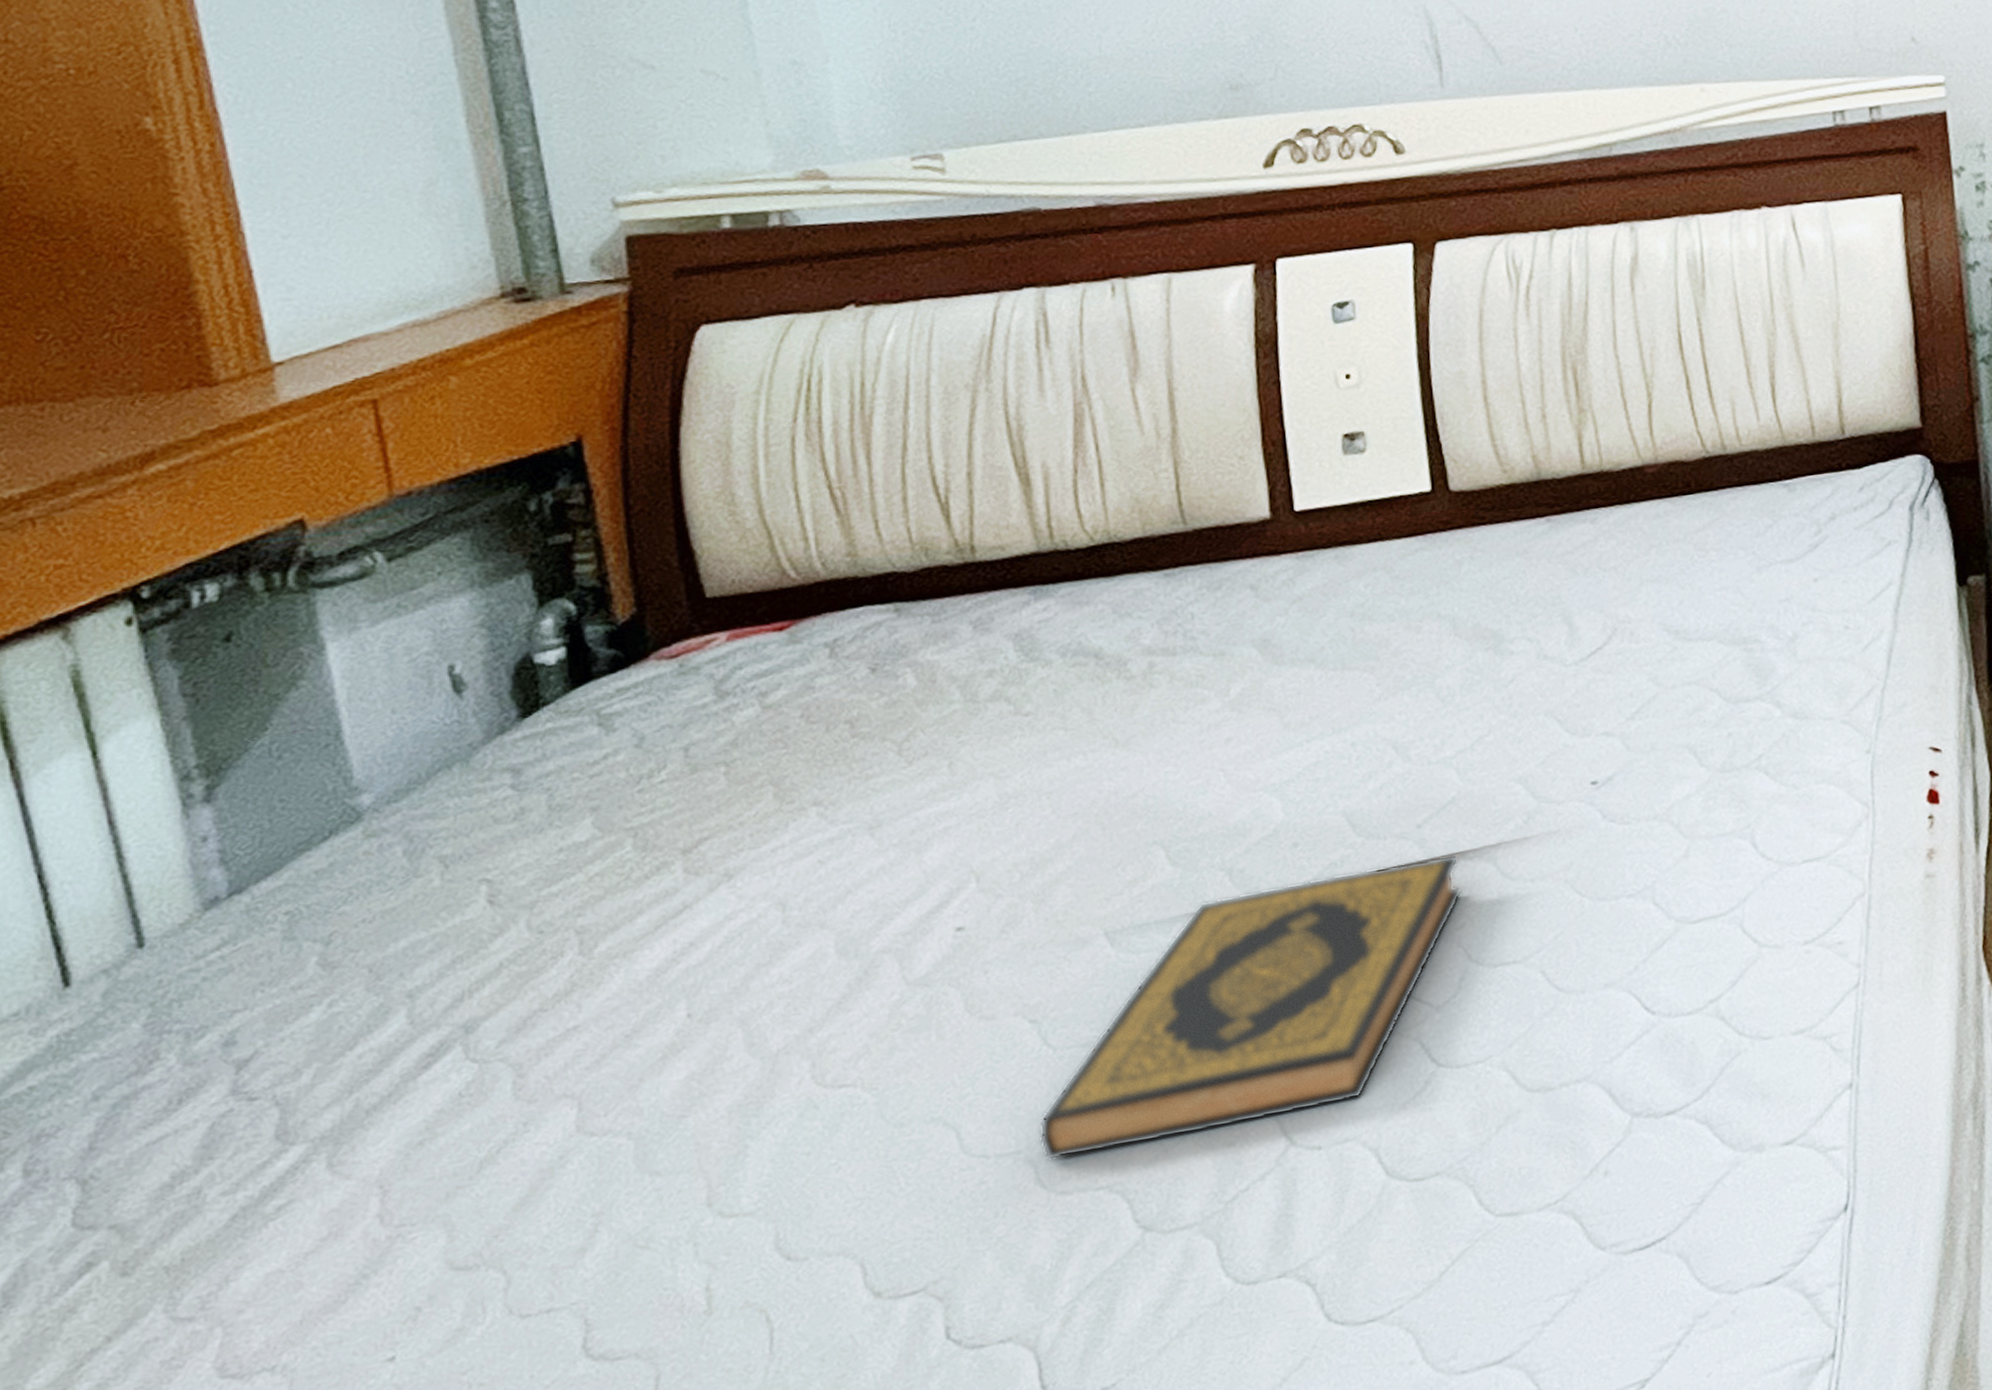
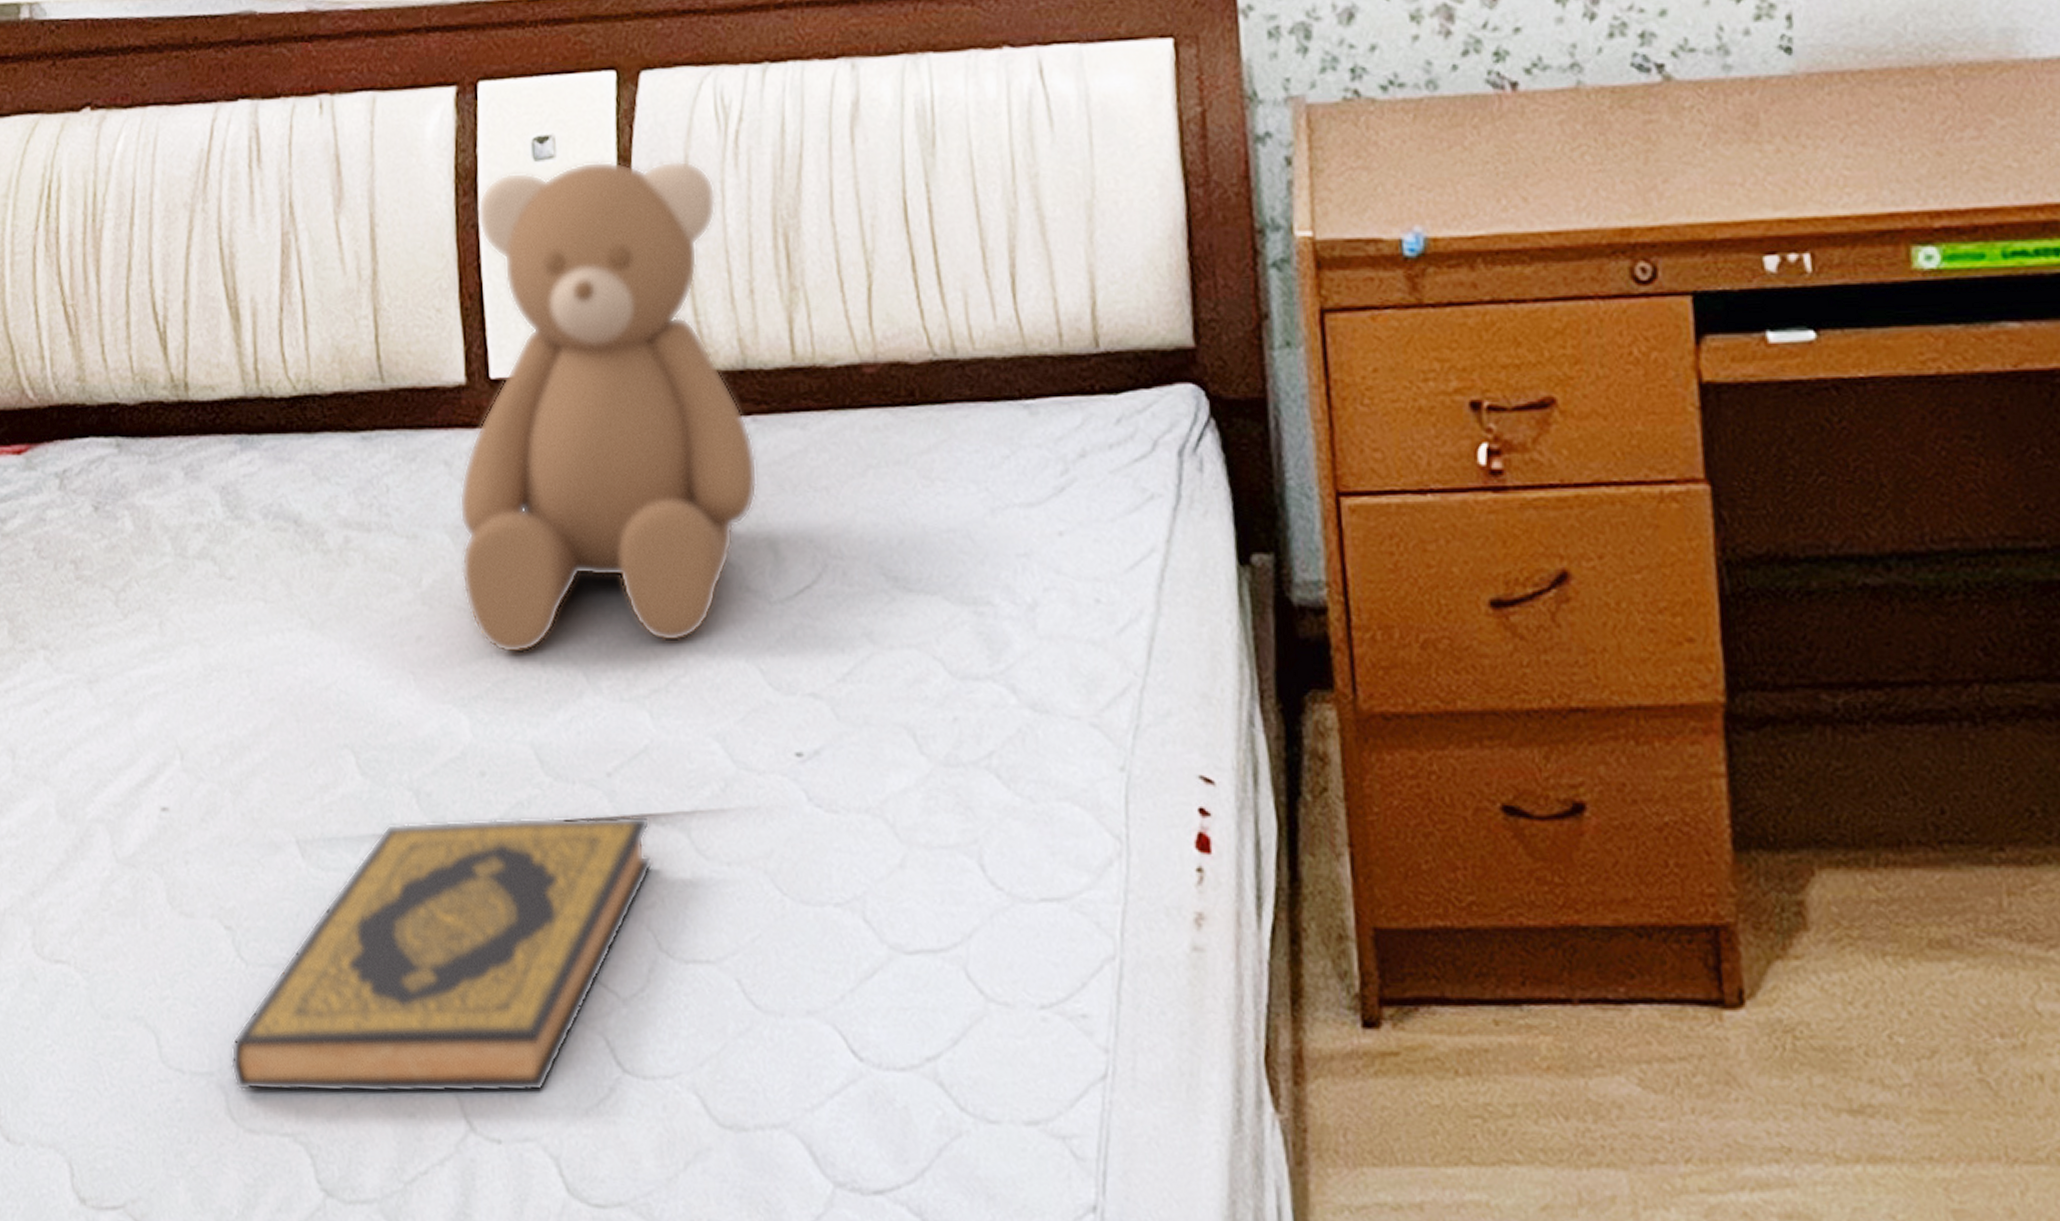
teddy bear: none [1266,314,1553,741] -> present [459,160,758,654]

